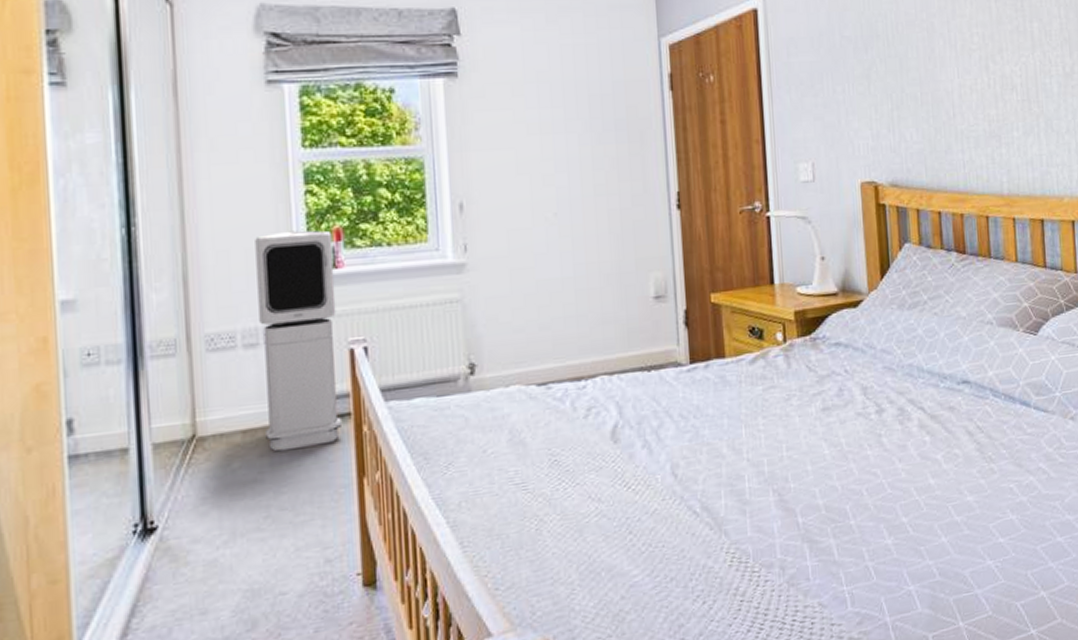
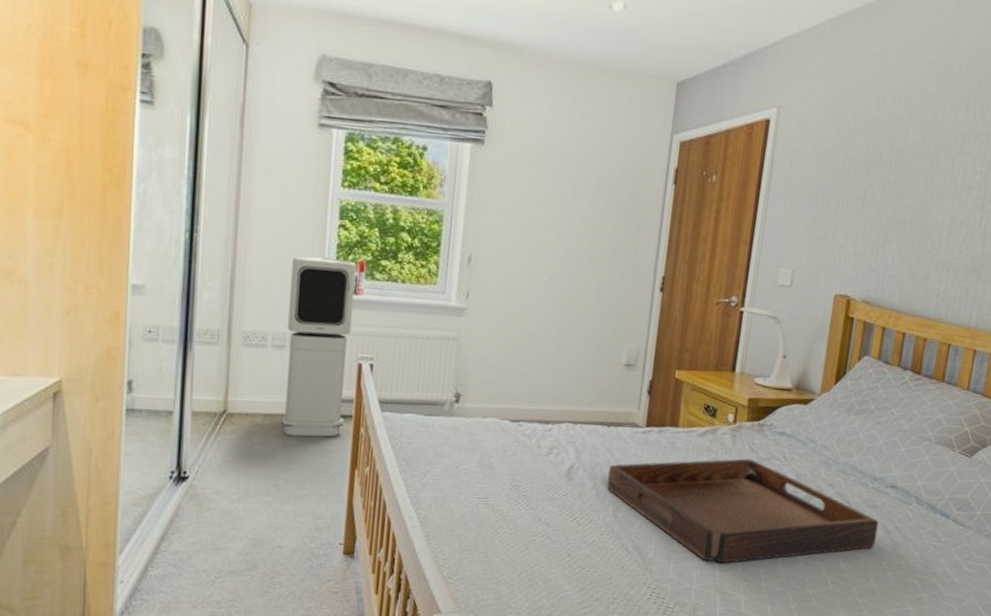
serving tray: none [657,379,961,508] -> present [607,458,879,564]

